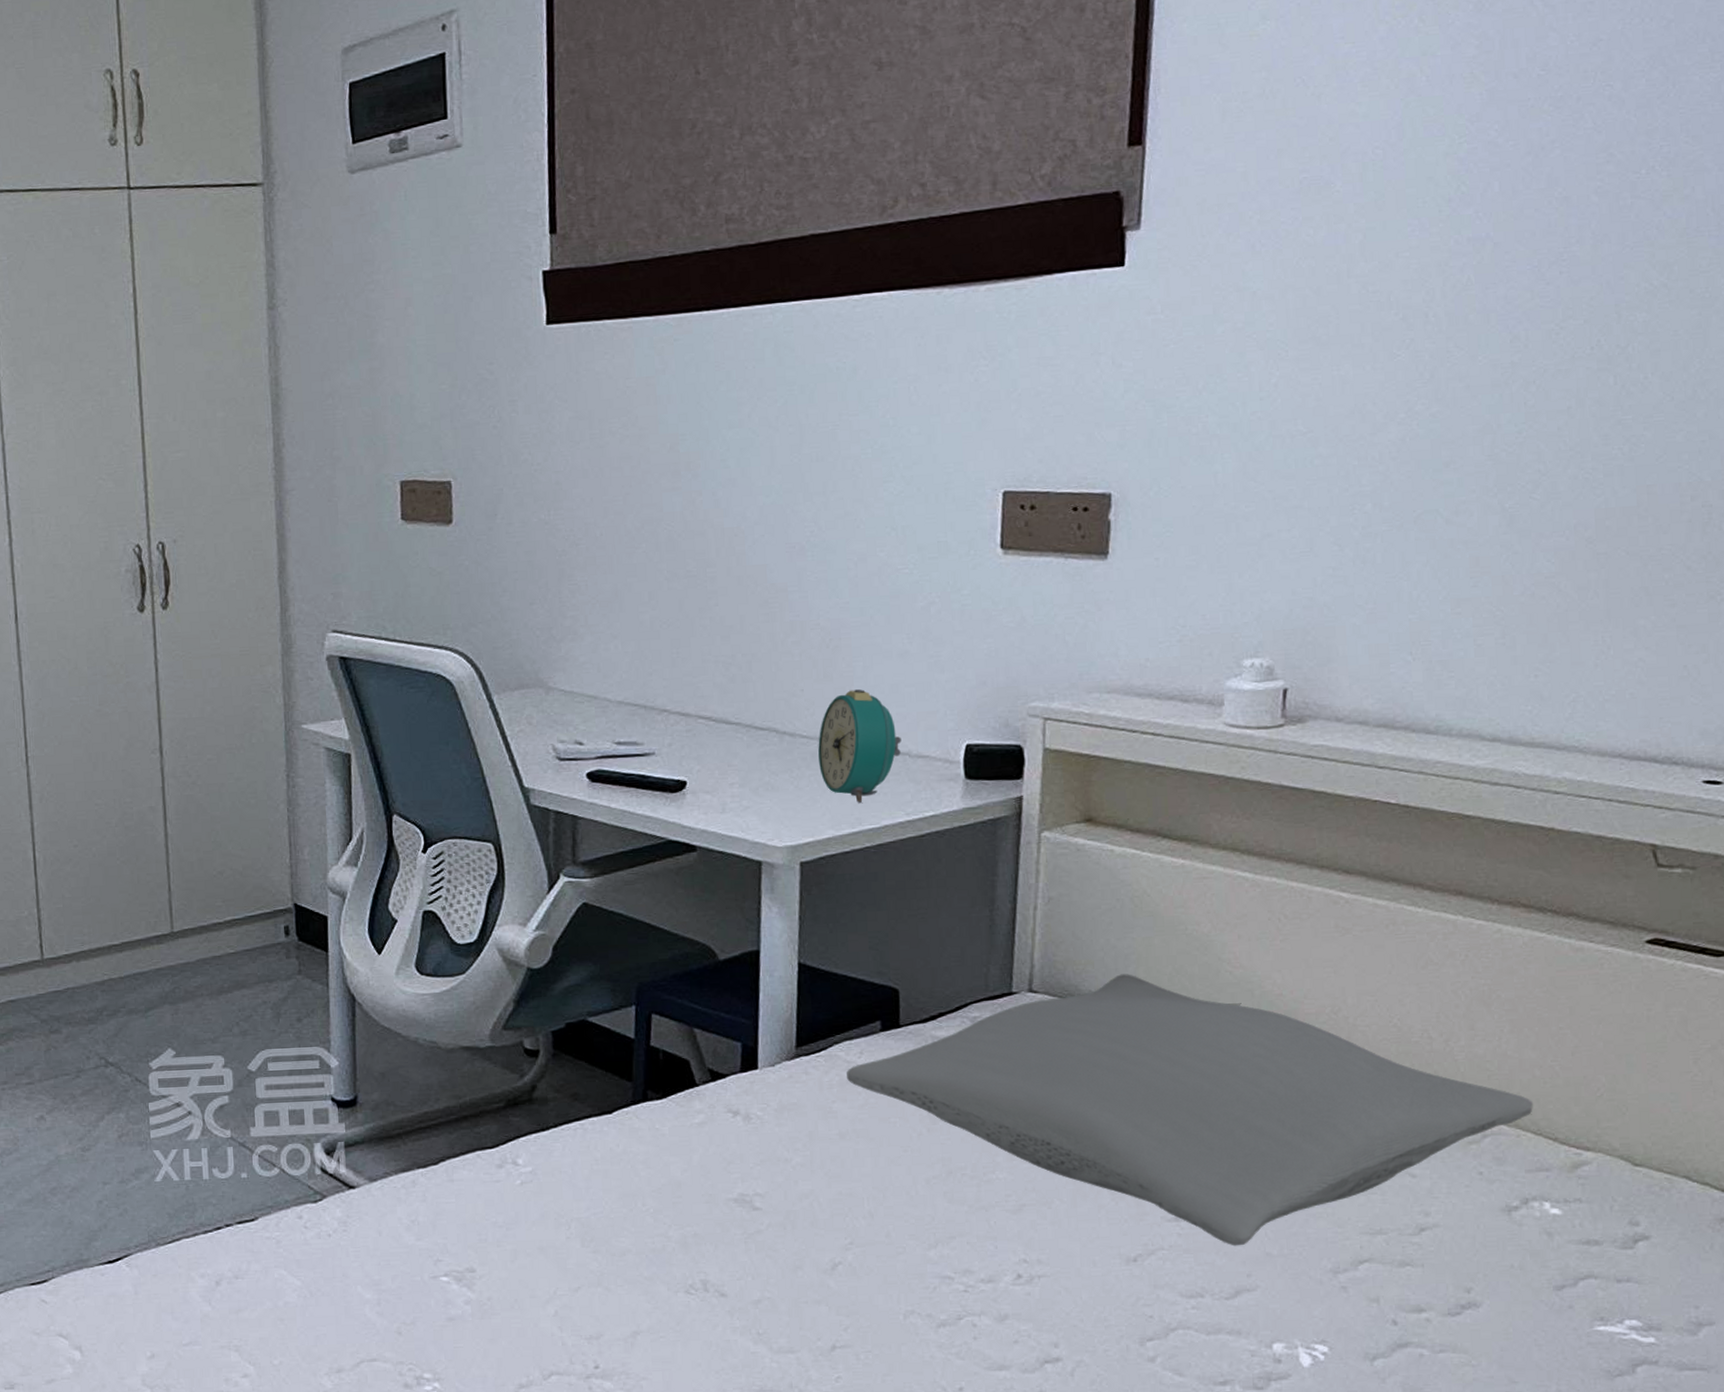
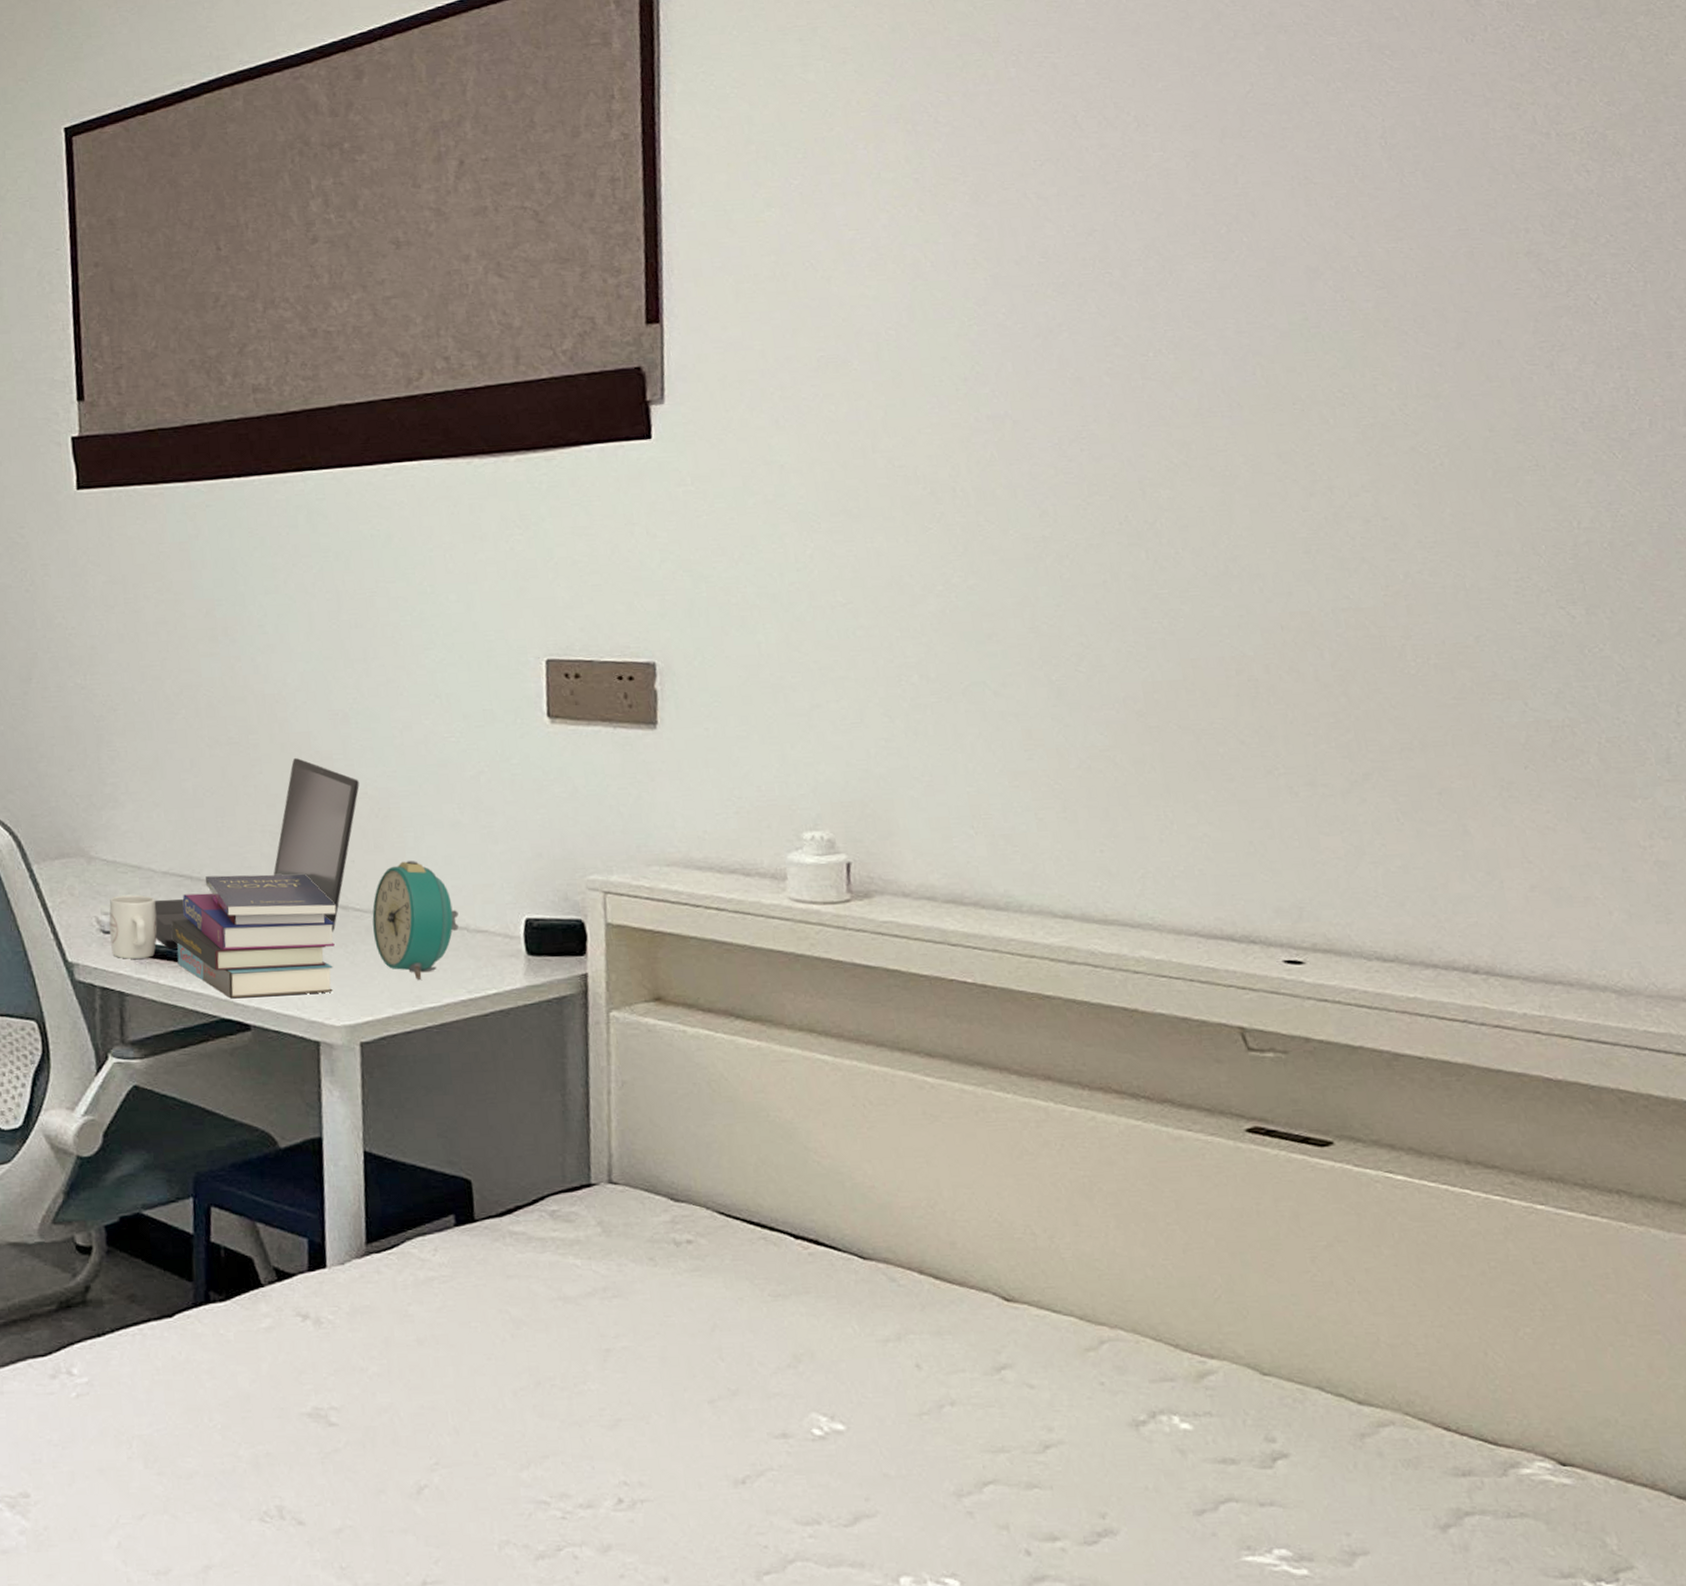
mug: none [565,723,611,785] -> present [109,894,158,959]
laptop: none [608,590,812,775] -> present [154,758,359,949]
books: none [624,702,784,822] -> present [171,874,337,999]
pillow: present [847,974,1533,1246] -> none [421,1164,1150,1466]

